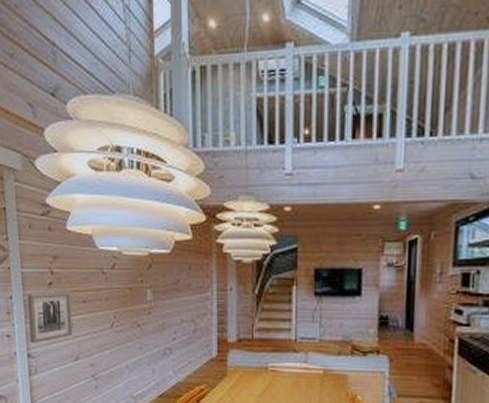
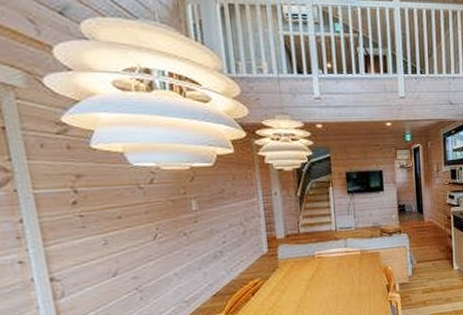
wall art: present [27,292,73,343] -> none [43,209,108,266]

